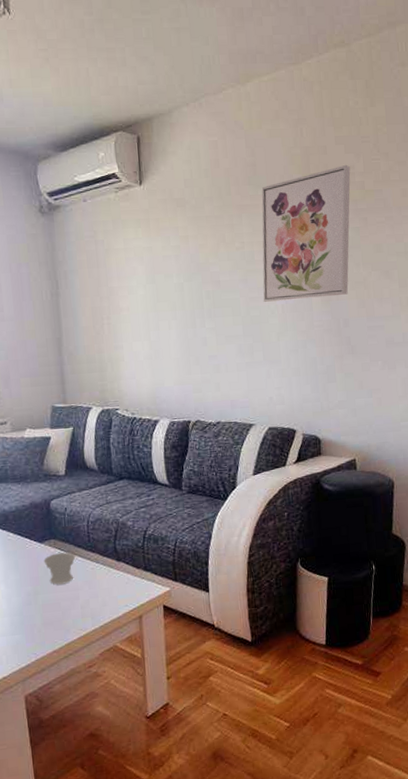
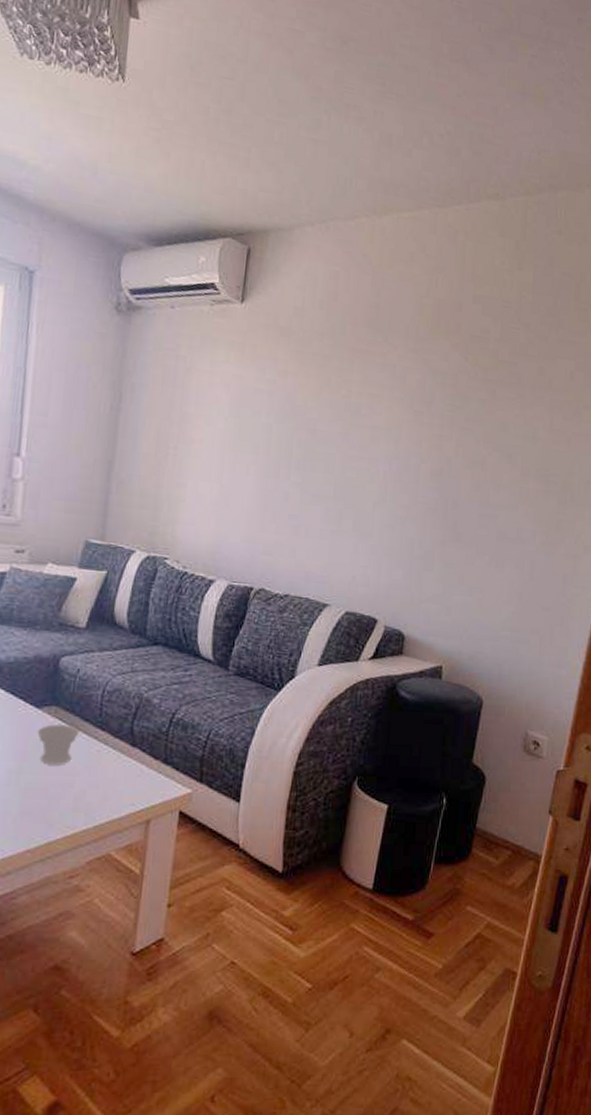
wall art: present [261,164,351,303] -> none [363,327,485,473]

